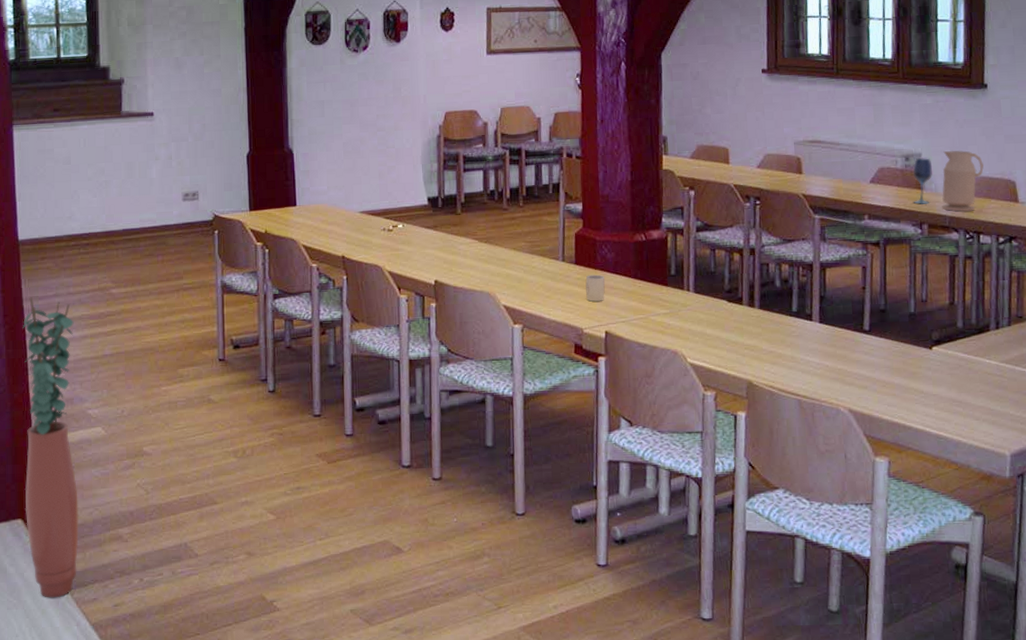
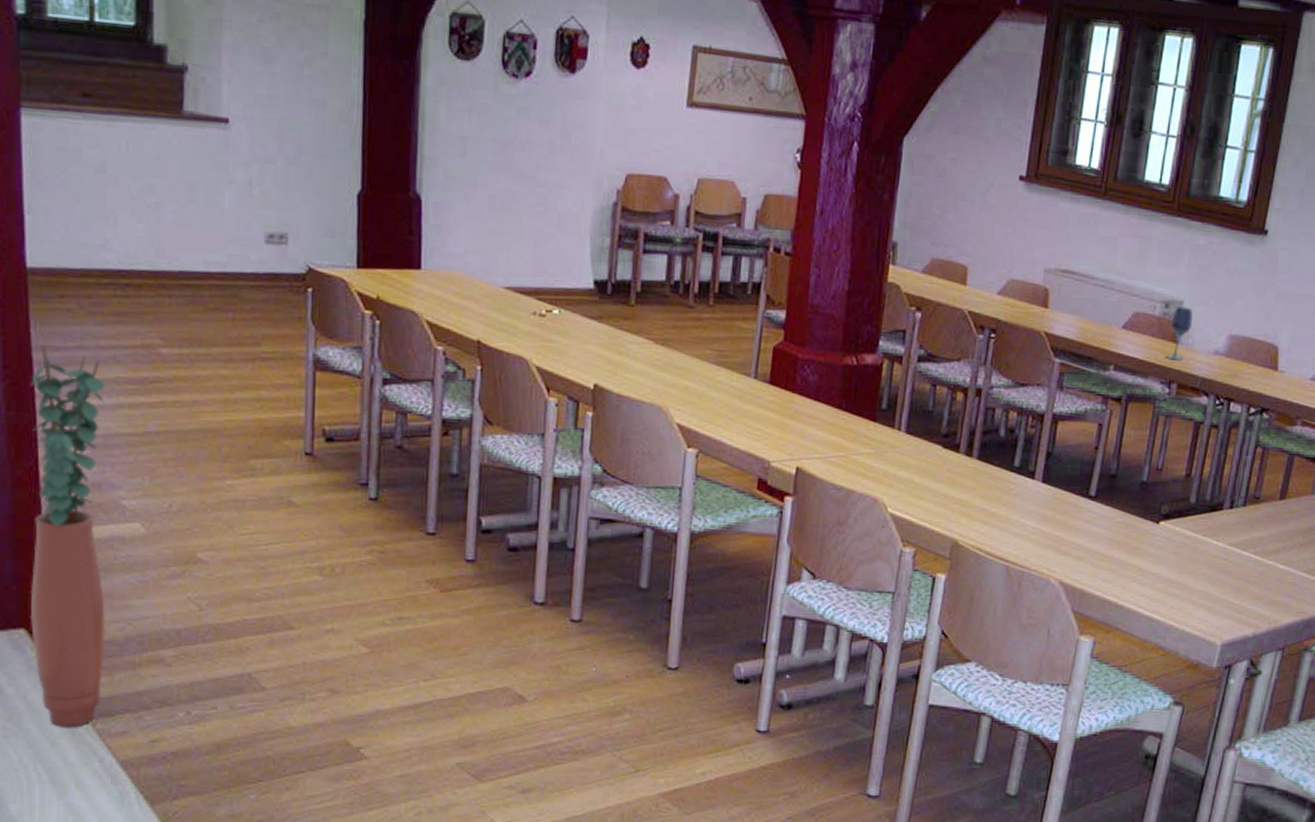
mug: present [585,274,605,302] -> none [778,398,803,431]
water jug: present [942,150,984,212] -> none [1195,302,1248,375]

